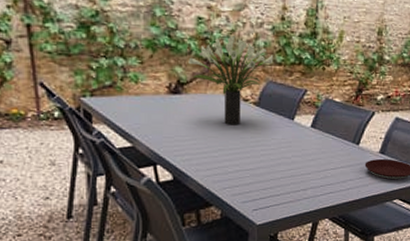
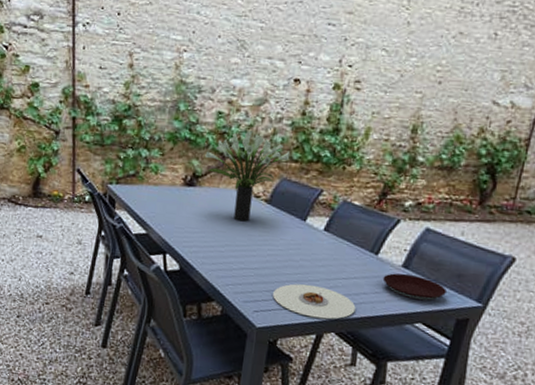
plate: none [270,178,344,208] -> present [273,283,356,319]

